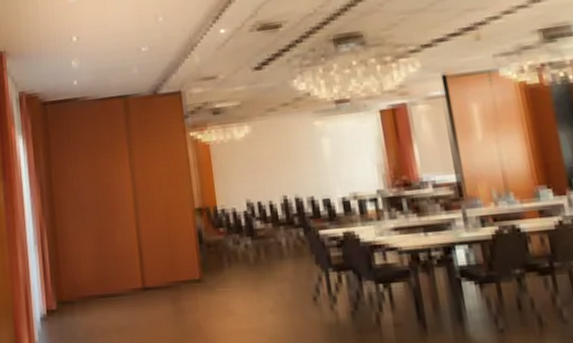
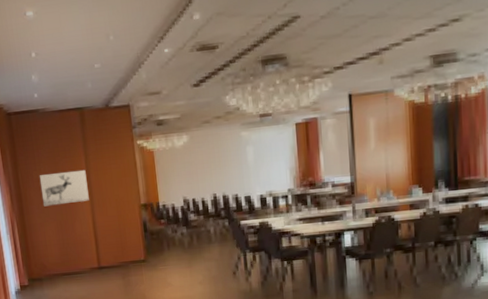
wall art: none [75,166,133,211] -> present [39,169,89,207]

